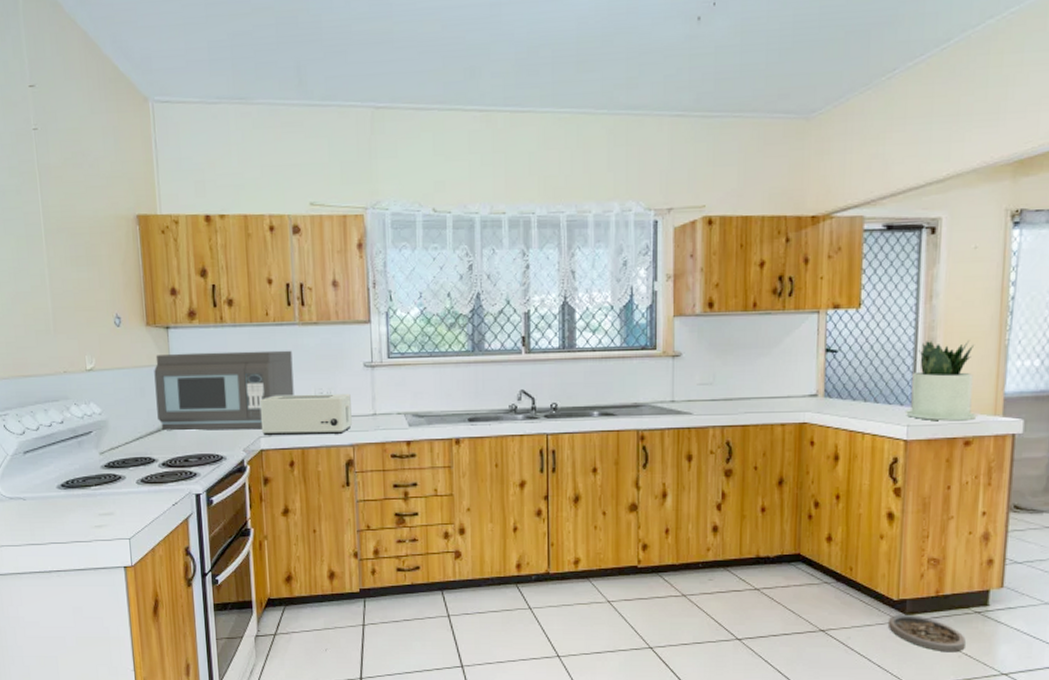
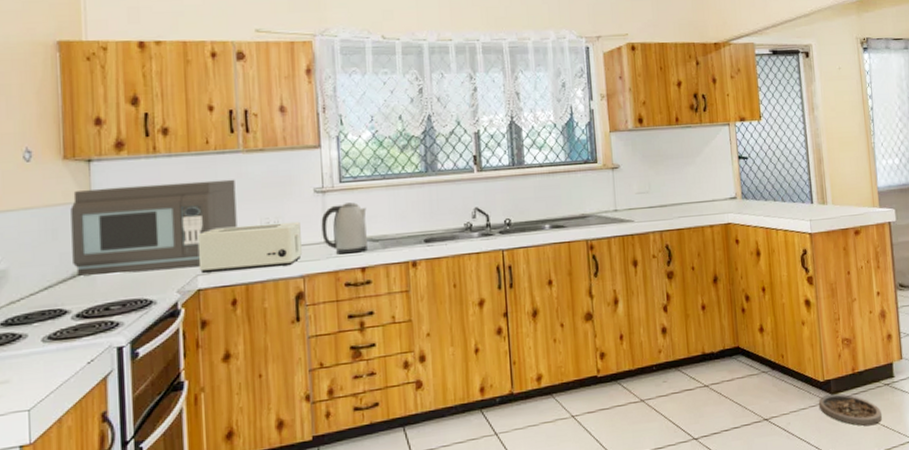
kettle: none [370,378,413,427] -> present [321,202,367,255]
planter: present [904,340,979,422] -> none [806,144,862,215]

